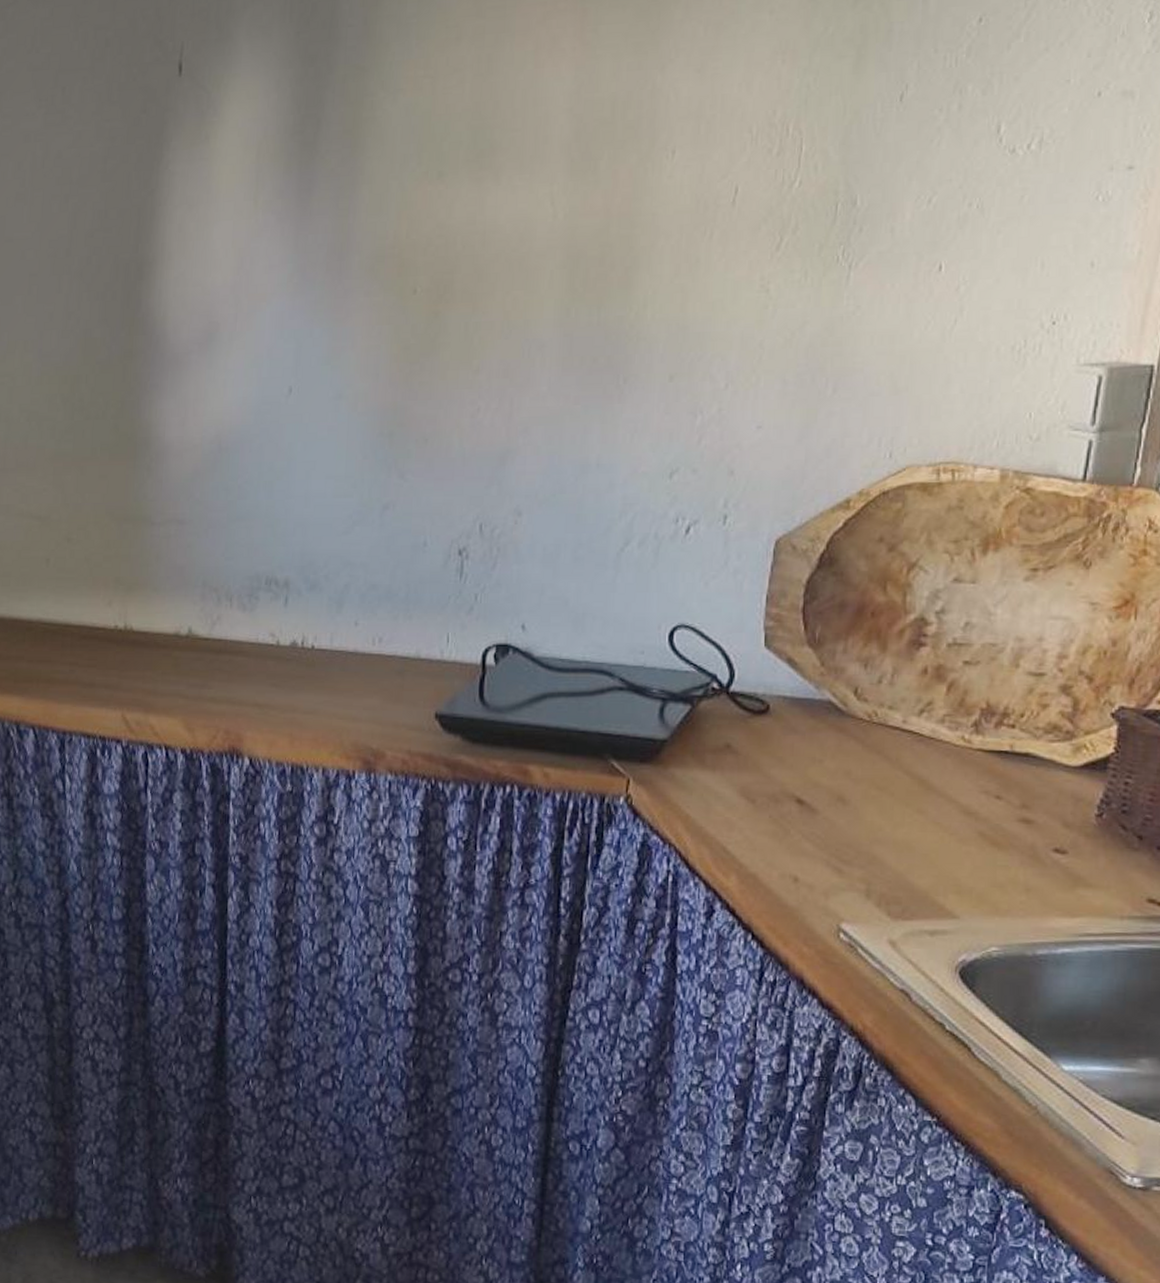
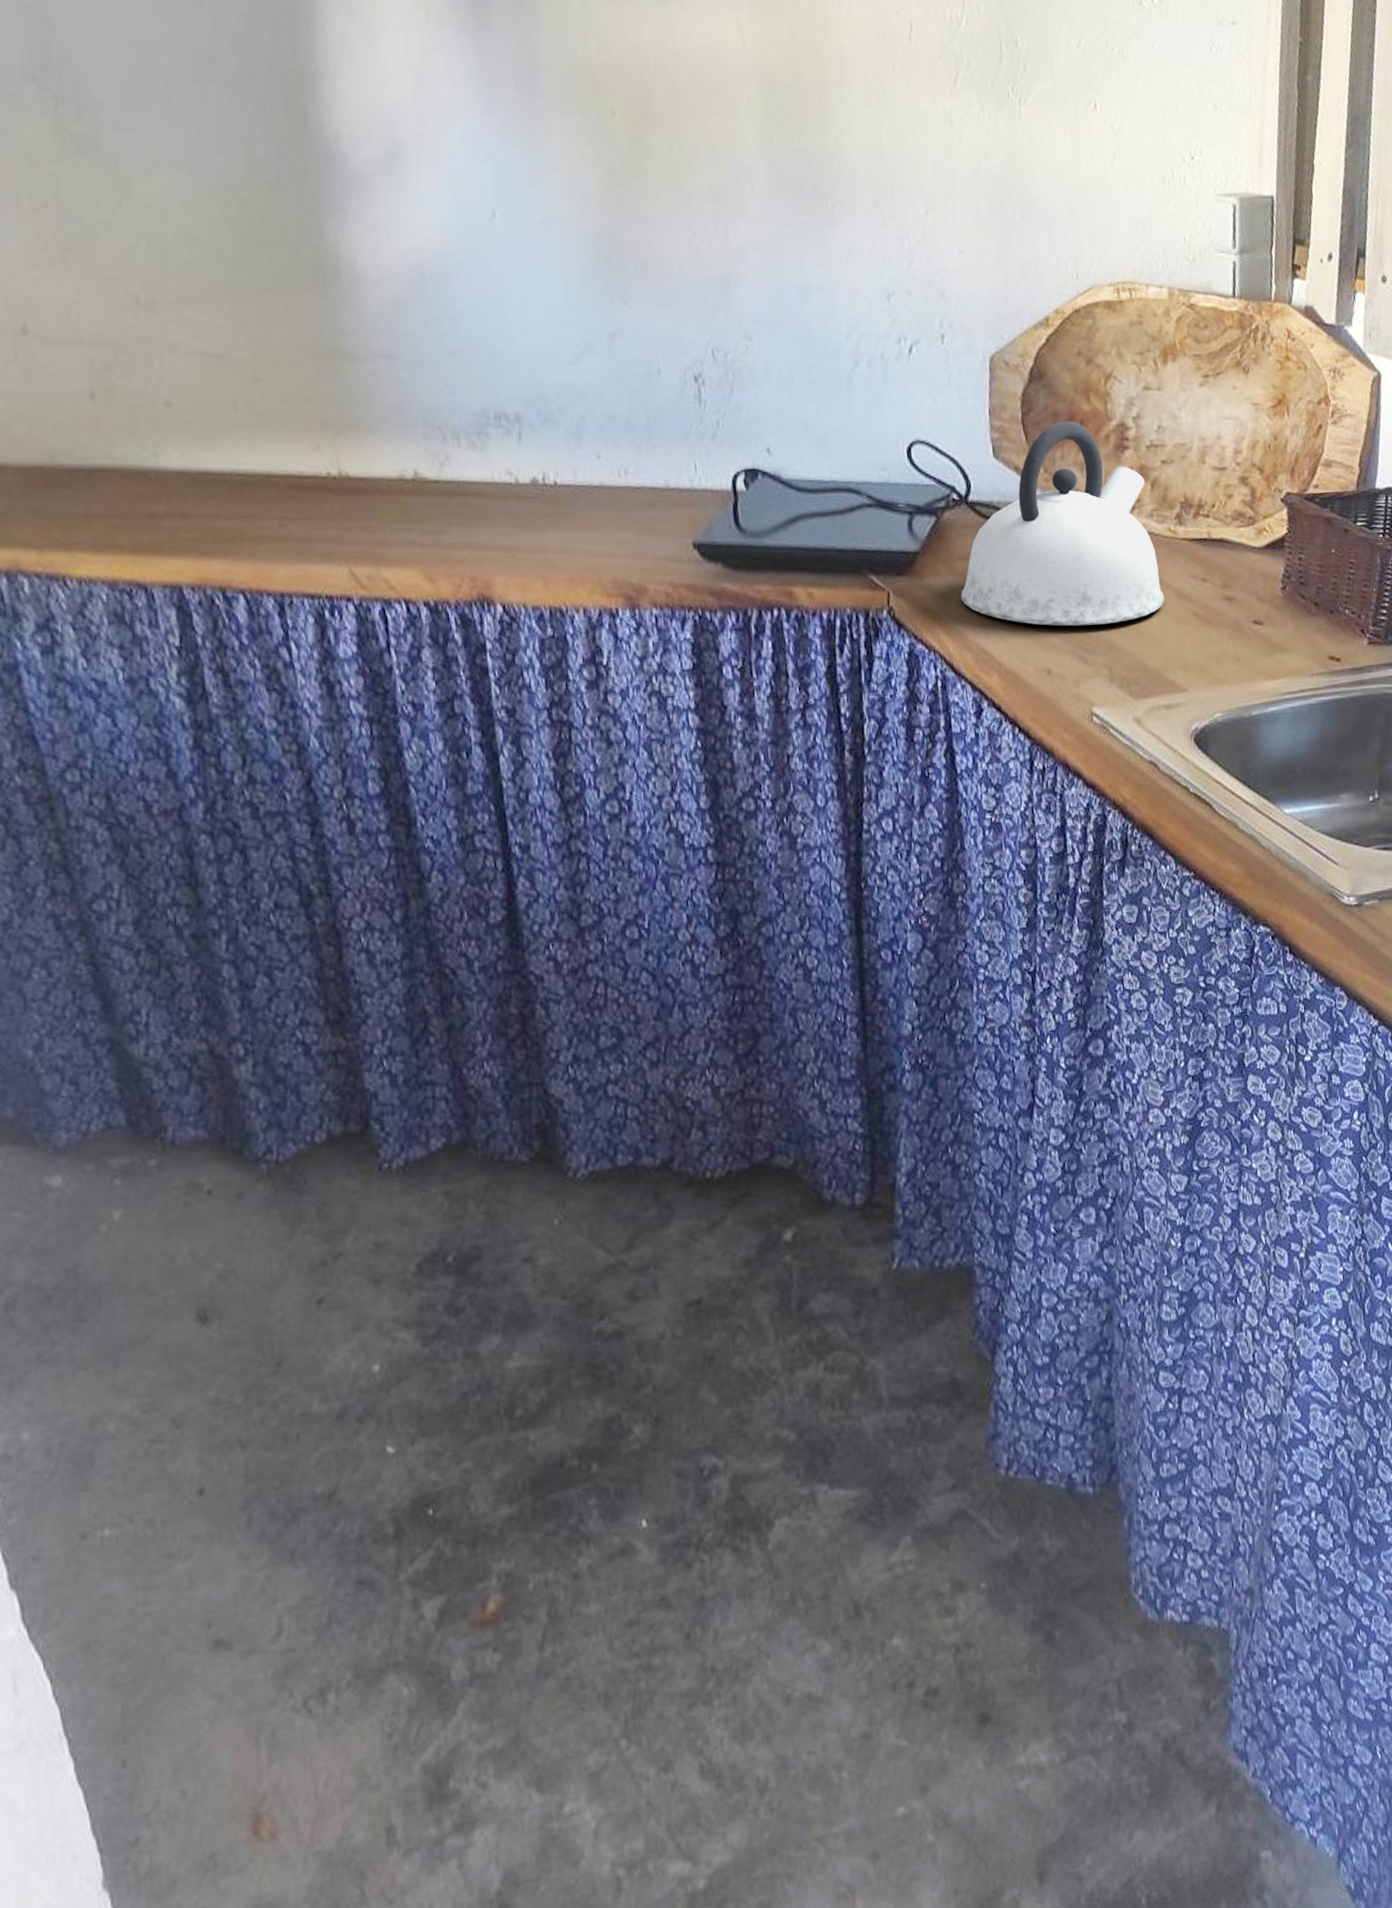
kettle: none [706,612,946,835] -> present [960,421,1165,626]

